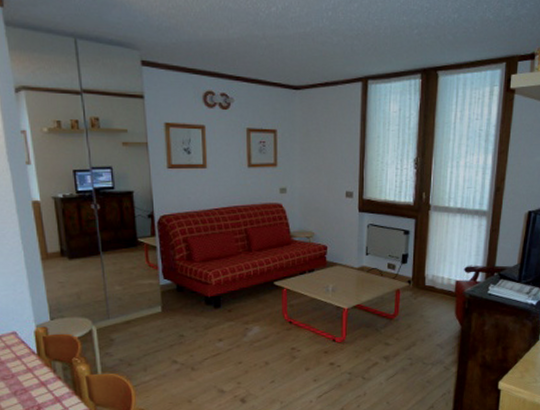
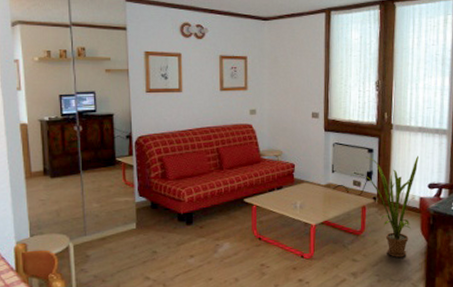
house plant: none [400,238,456,341] -> present [365,155,419,257]

